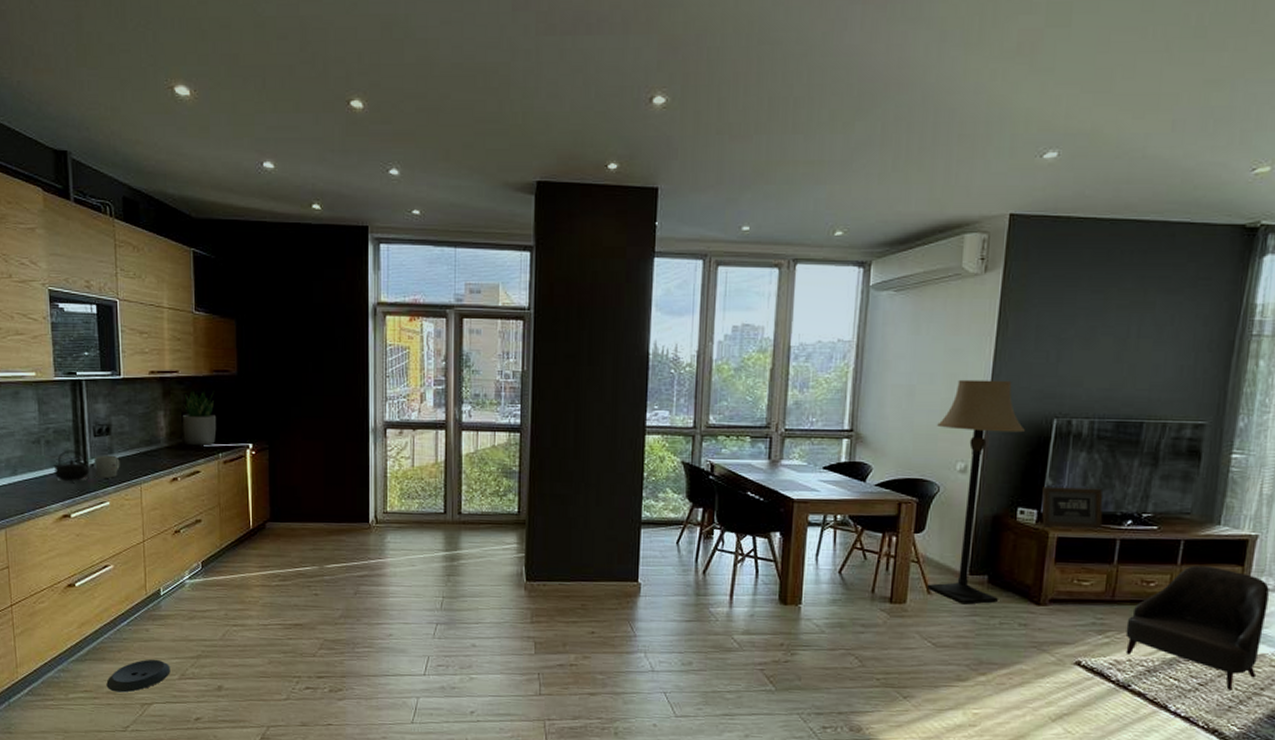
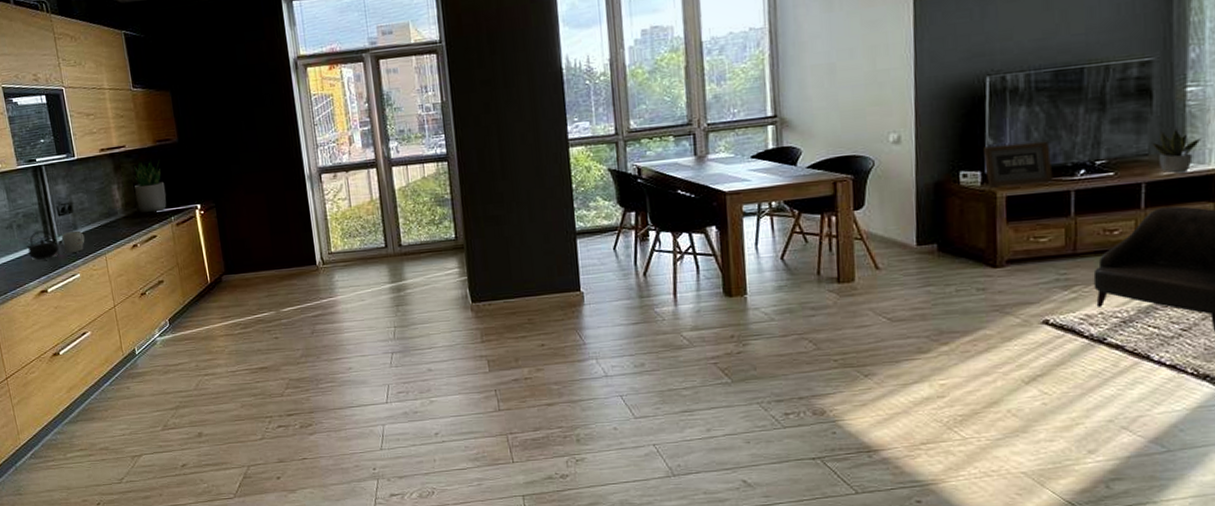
robot vacuum: present [106,659,170,693] -> none [98,413,154,448]
lamp: present [927,379,1025,605] -> none [863,44,956,276]
potted plant: none [1194,492,1239,535] -> present [1152,128,1202,173]

